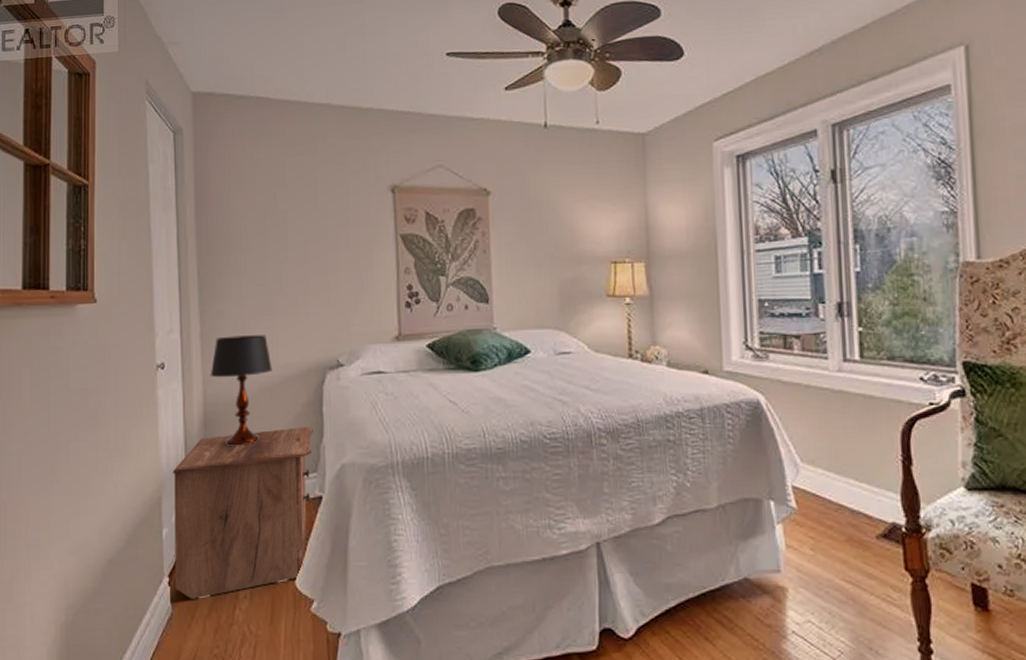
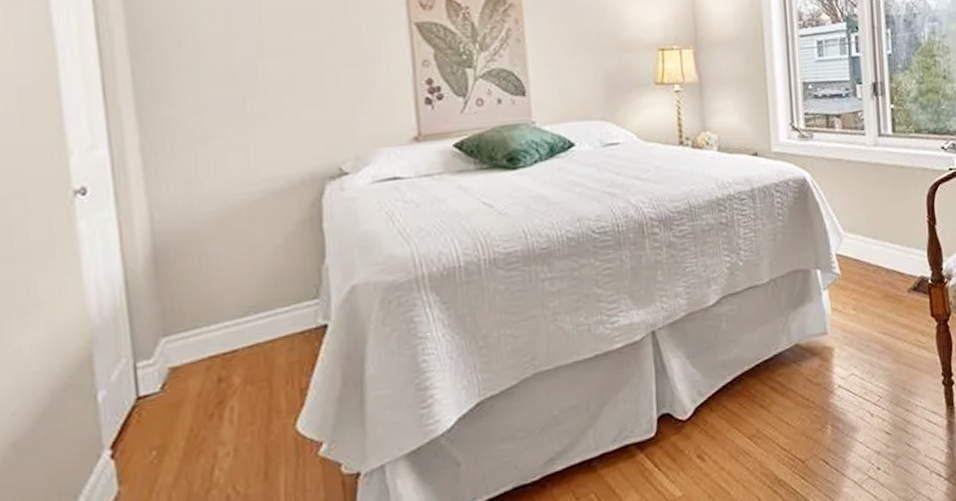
nightstand: present [173,427,314,599] -> none [109,247,312,470]
table lamp: present [210,335,272,447] -> none [158,144,250,282]

